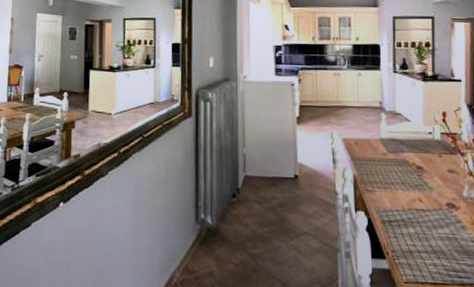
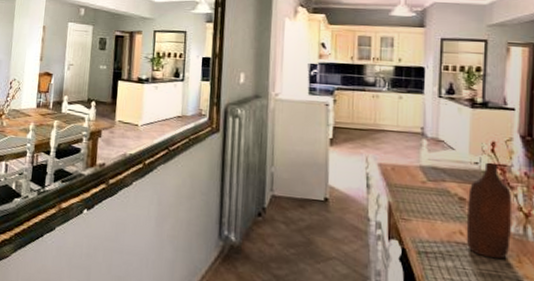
bottle: none [424,131,465,223] -> present [466,162,513,259]

